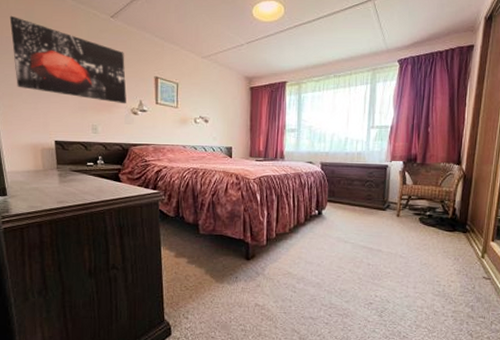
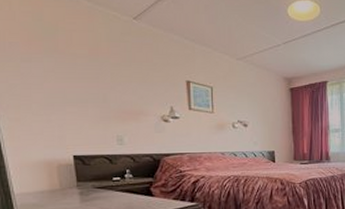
wall art: present [9,15,127,104] -> none [13,18,155,112]

